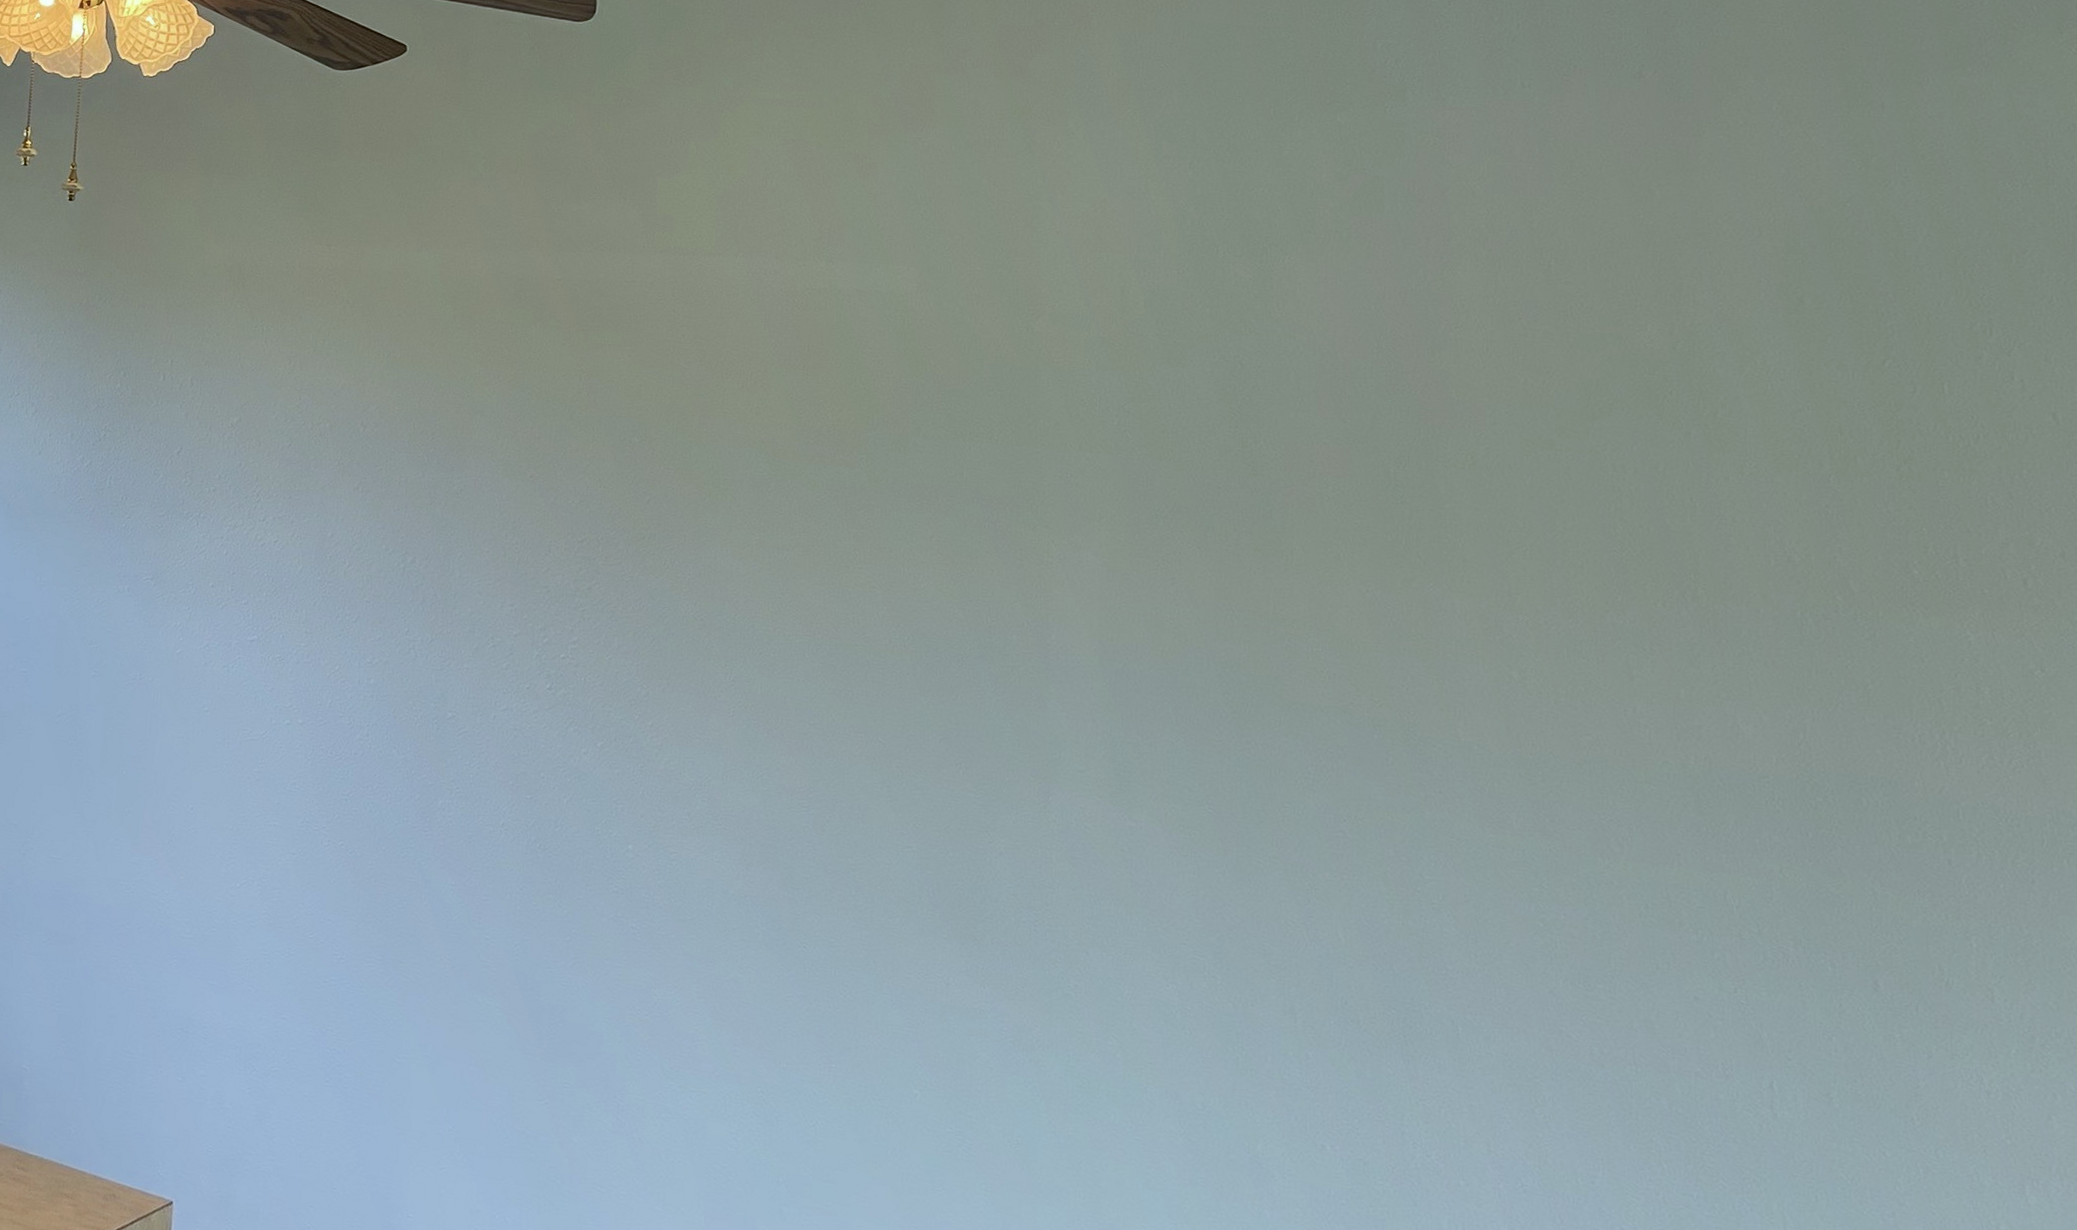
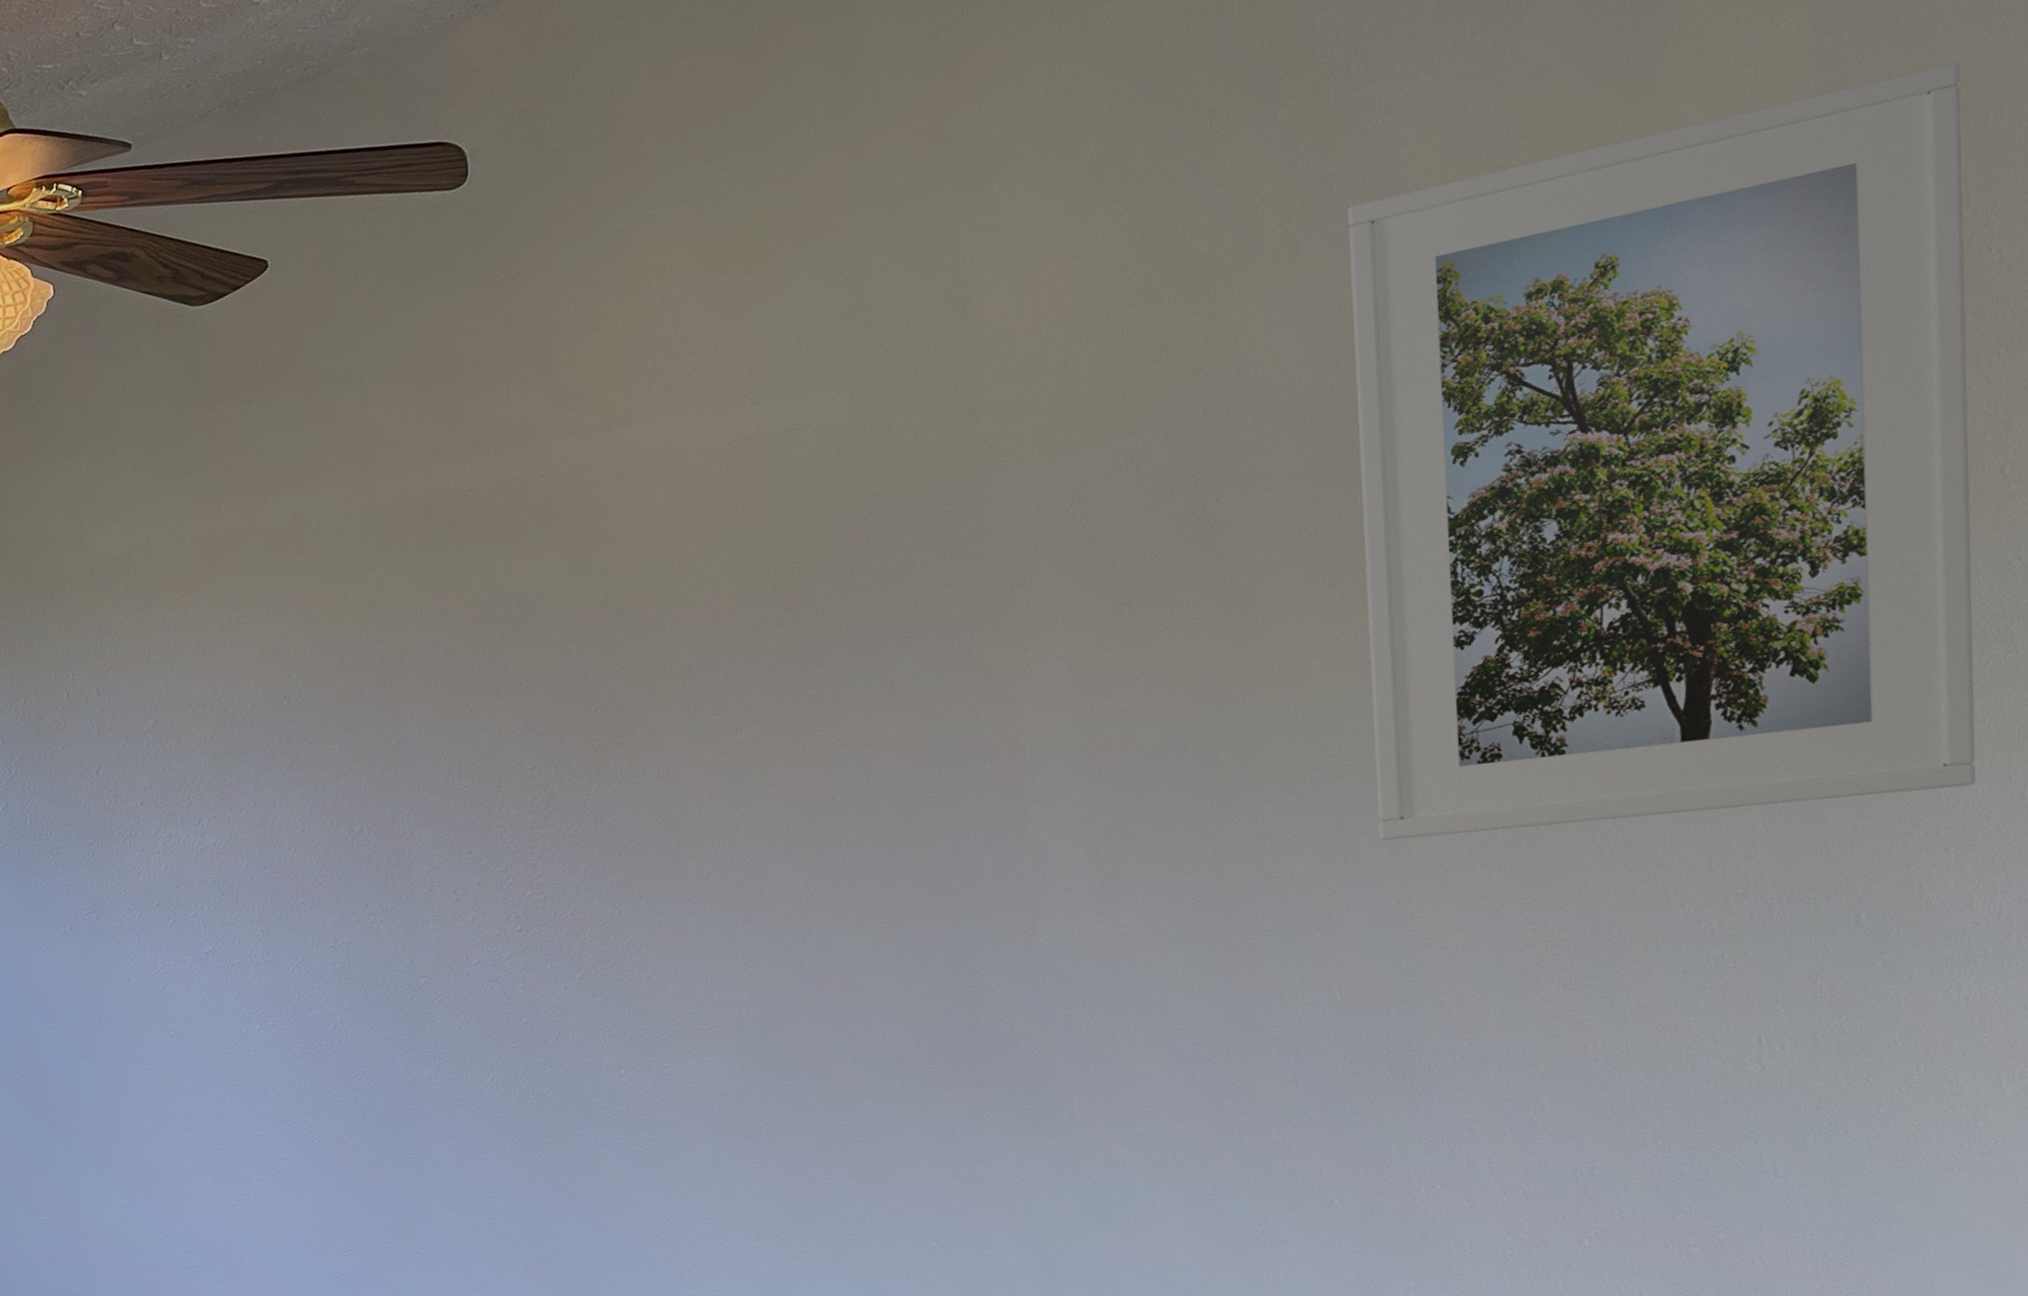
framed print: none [1393,203,1998,880] -> present [1347,61,1976,840]

